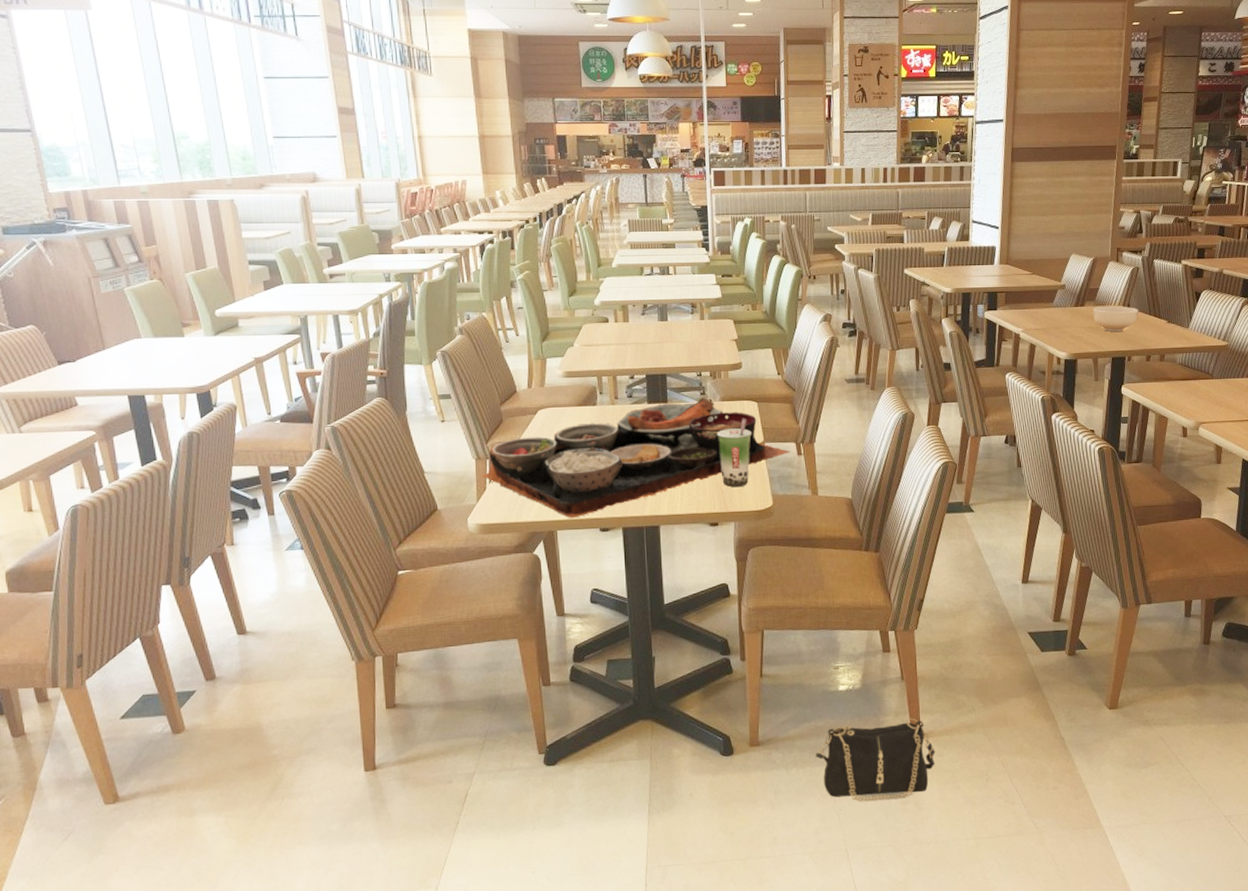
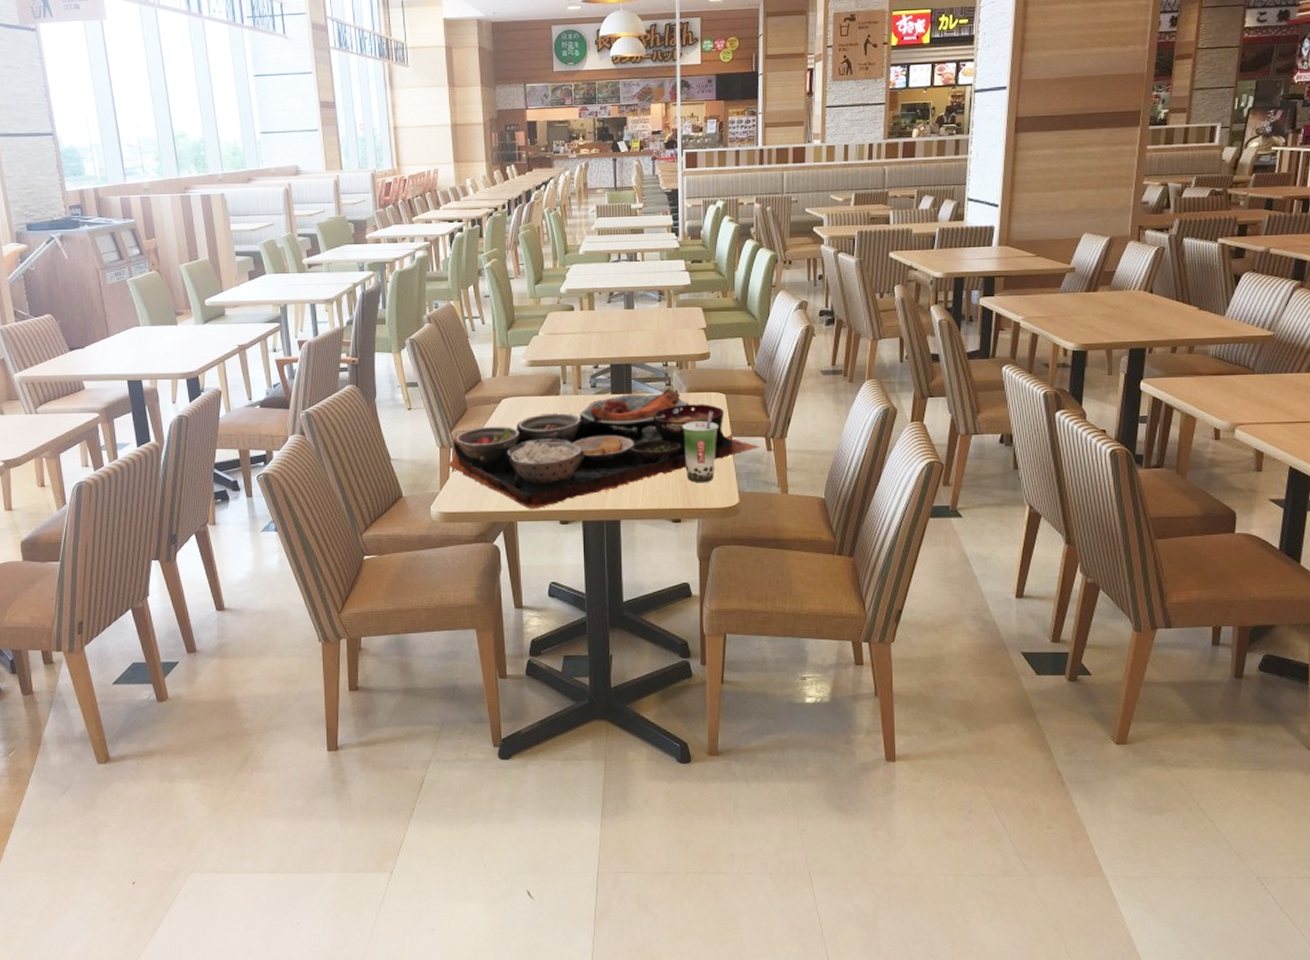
handbag: present [816,718,935,802] -> none [779,738,911,825]
bowl: present [1093,306,1139,332] -> none [1108,291,1164,320]

